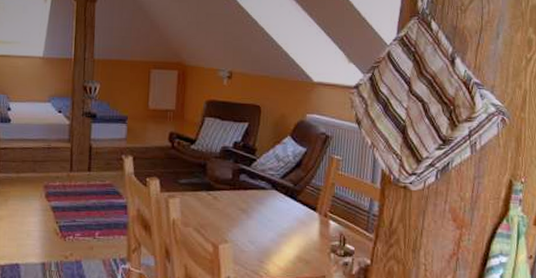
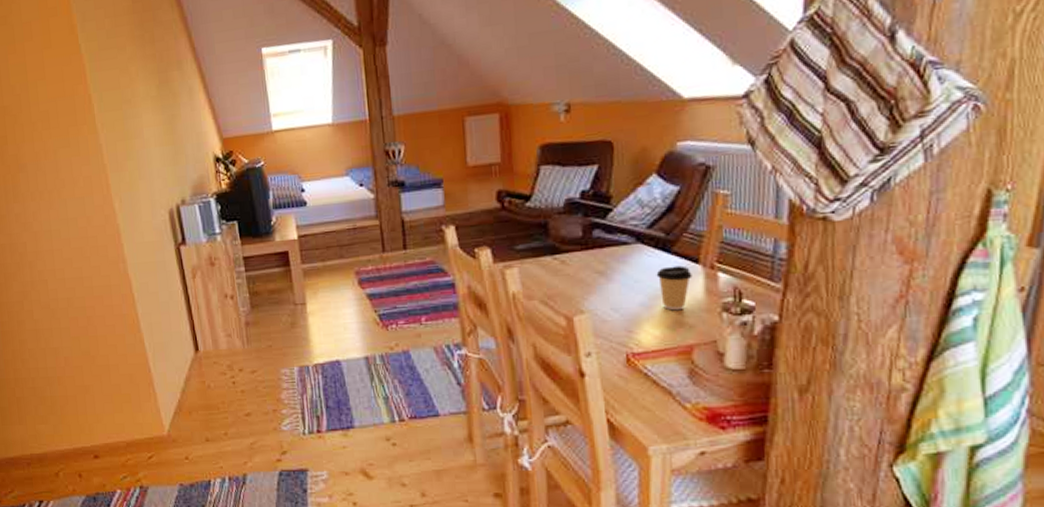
coffee cup: none [284,211,311,248] -> present [656,265,693,311]

